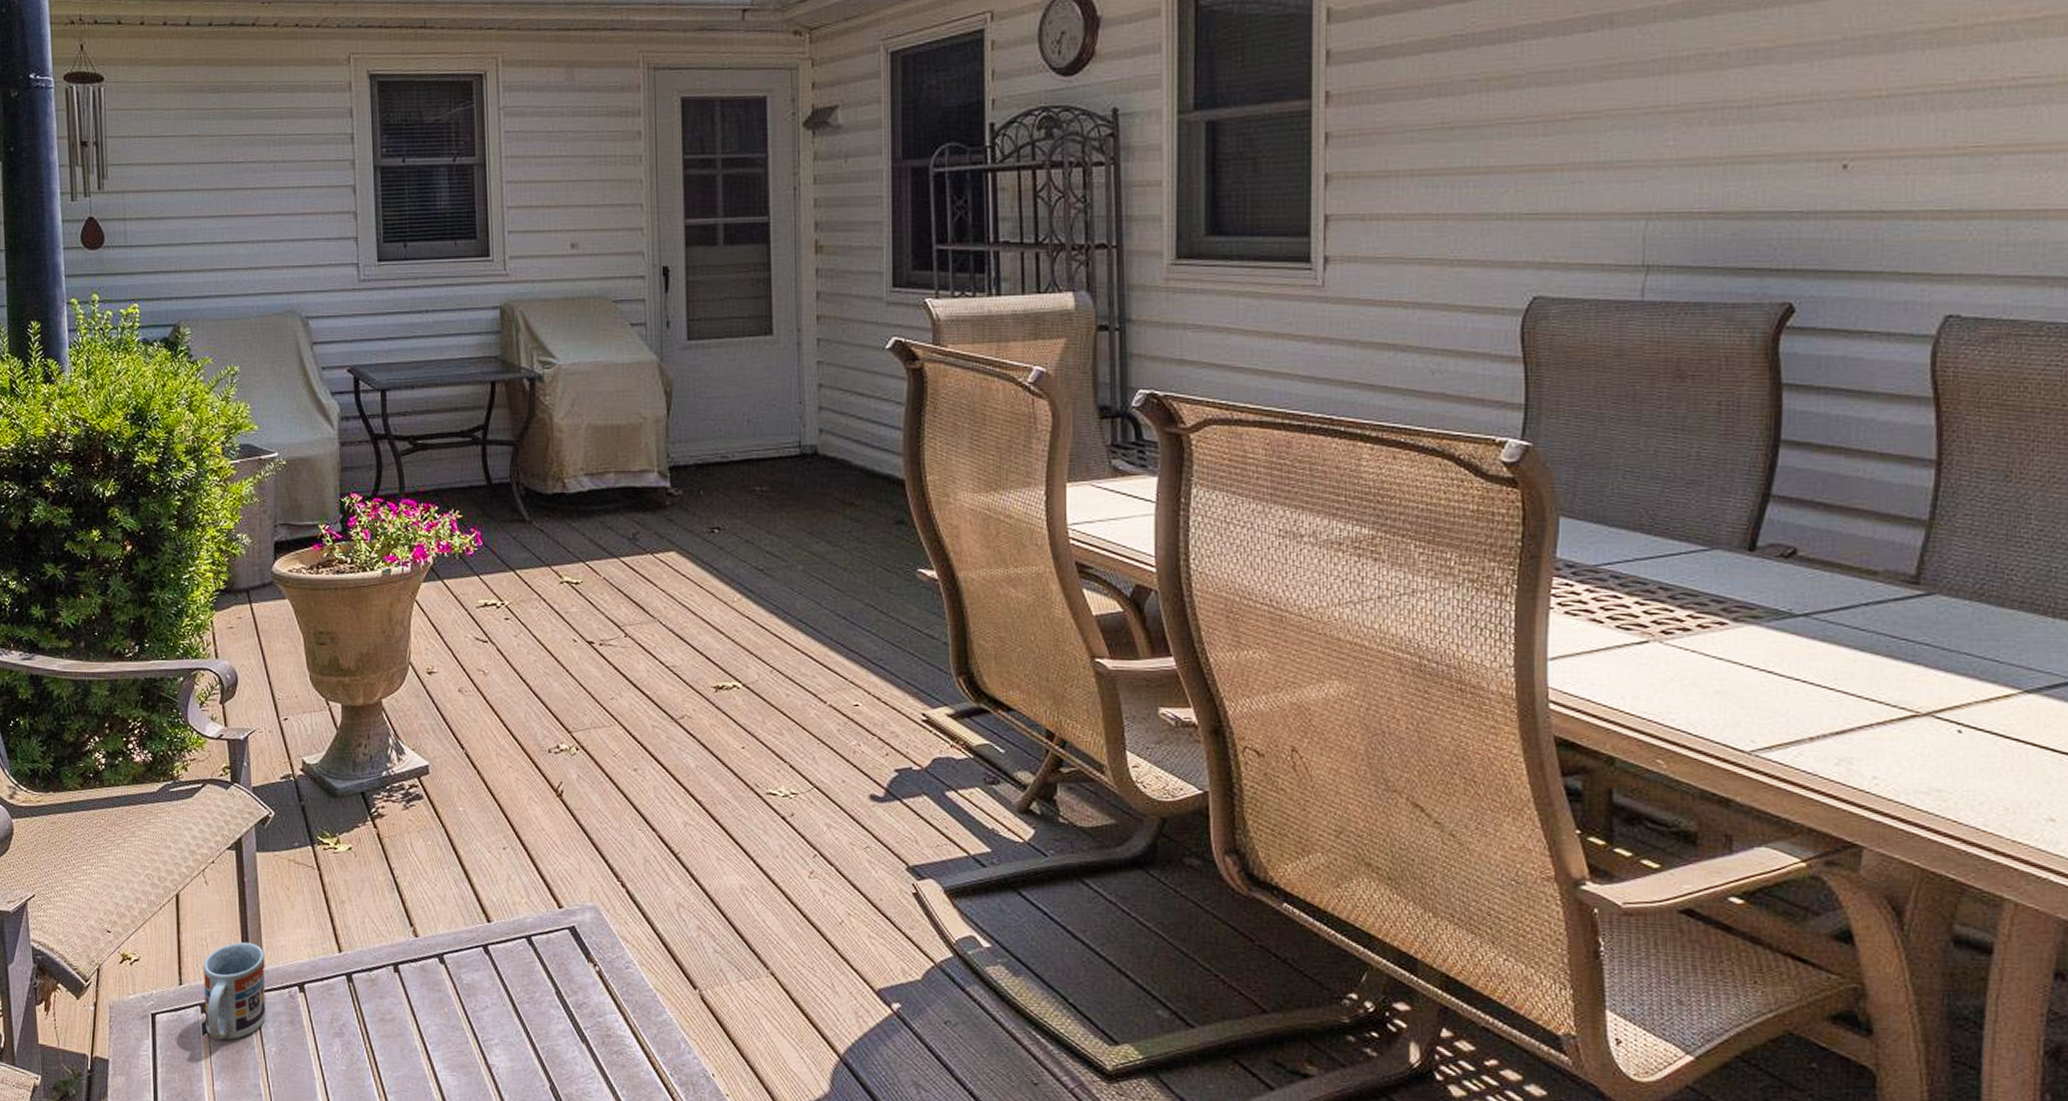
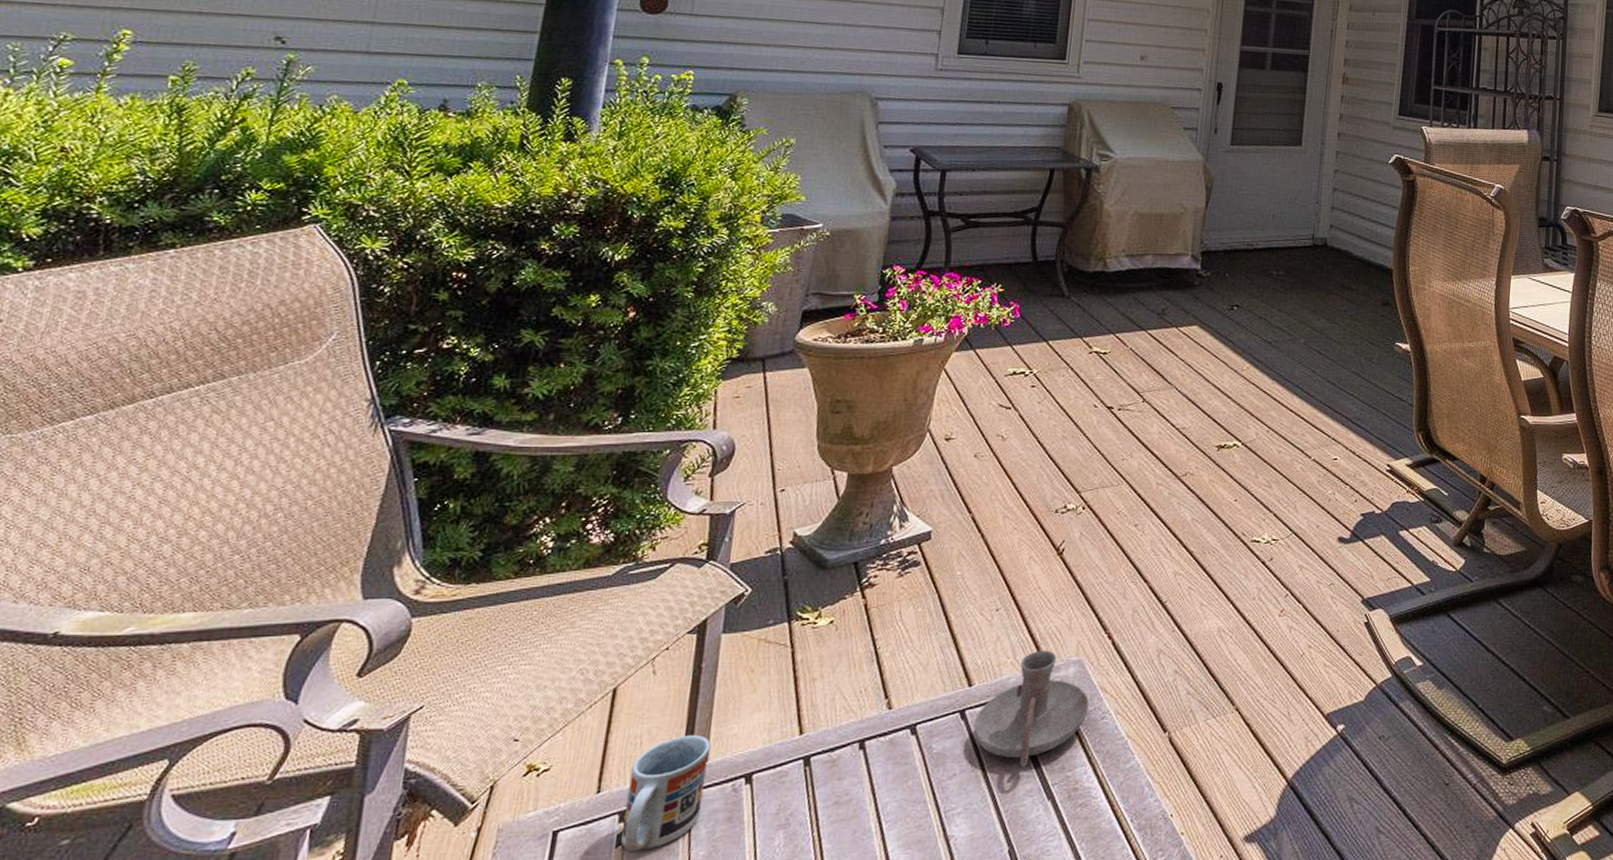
candle holder: none [498,893,611,1008] -> present [973,650,1090,767]

